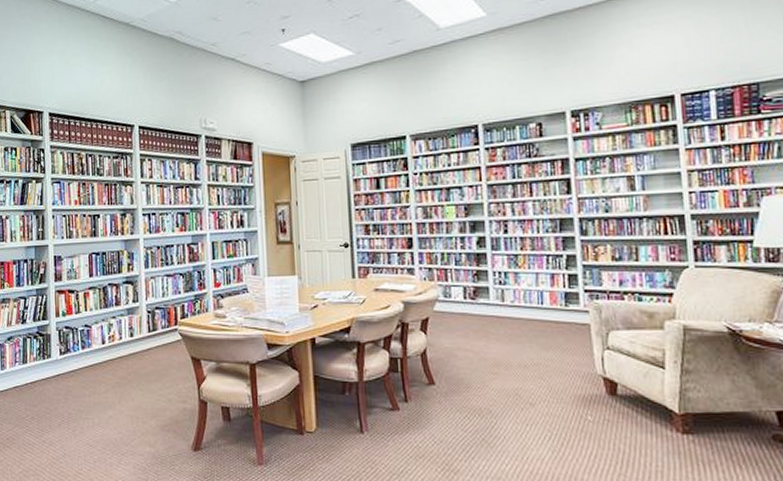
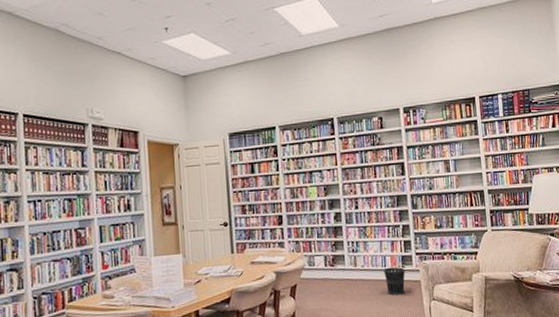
wastebasket: none [540,305,569,340] -> present [383,267,405,296]

